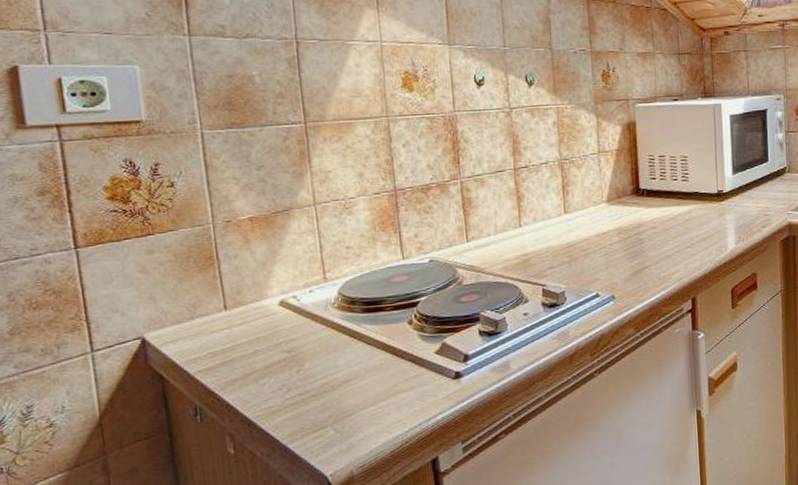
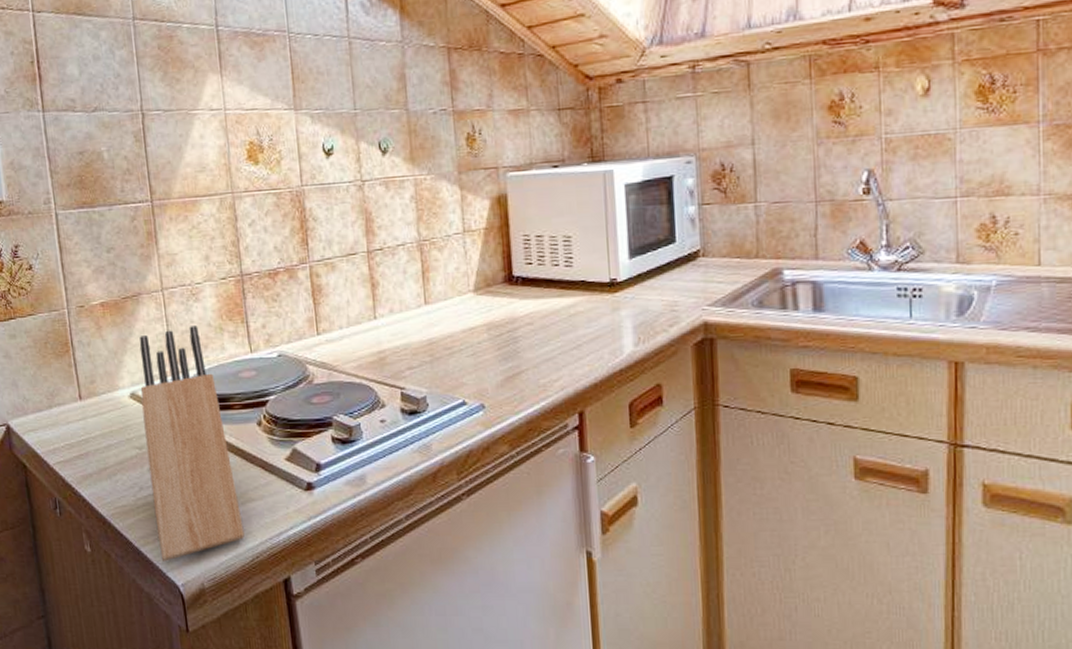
knife block: none [290,237,394,455] -> present [139,326,245,561]

